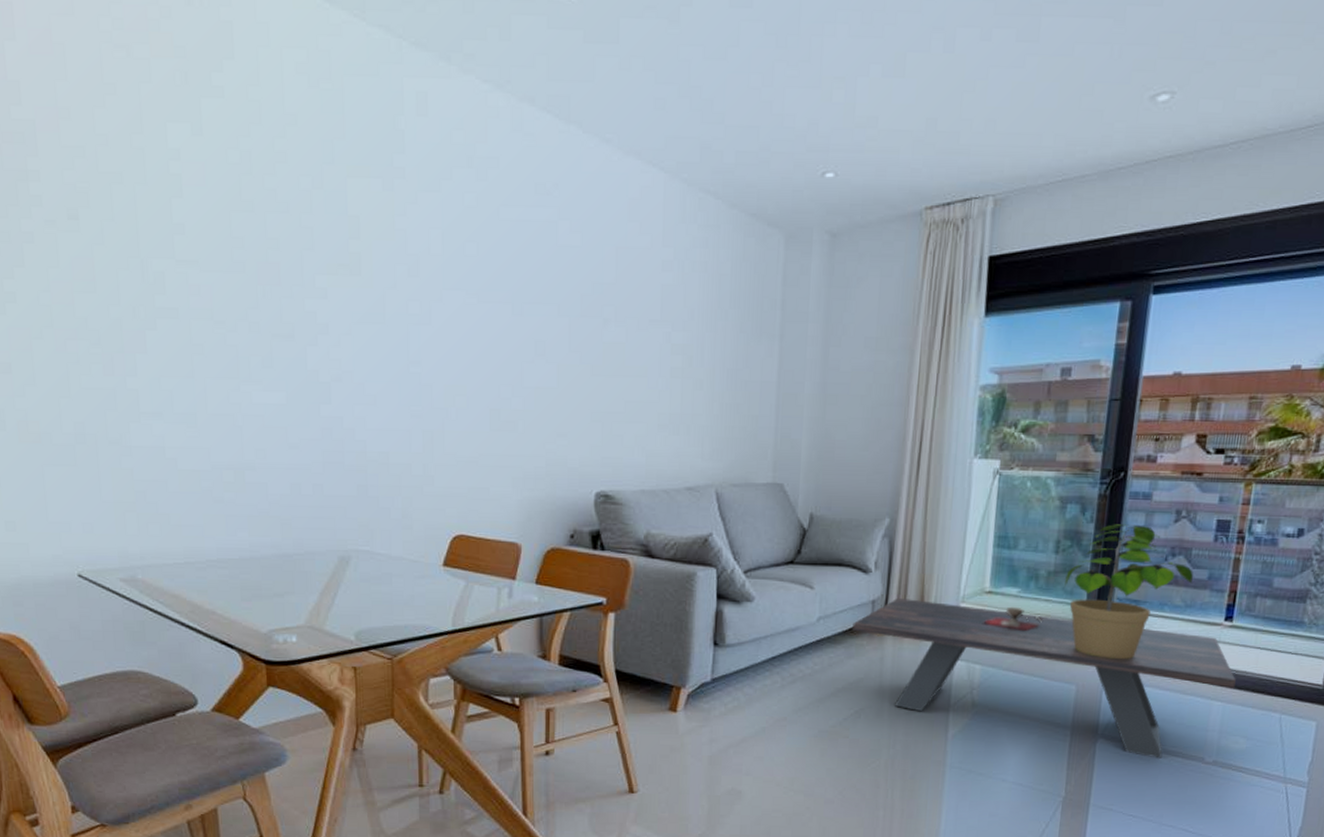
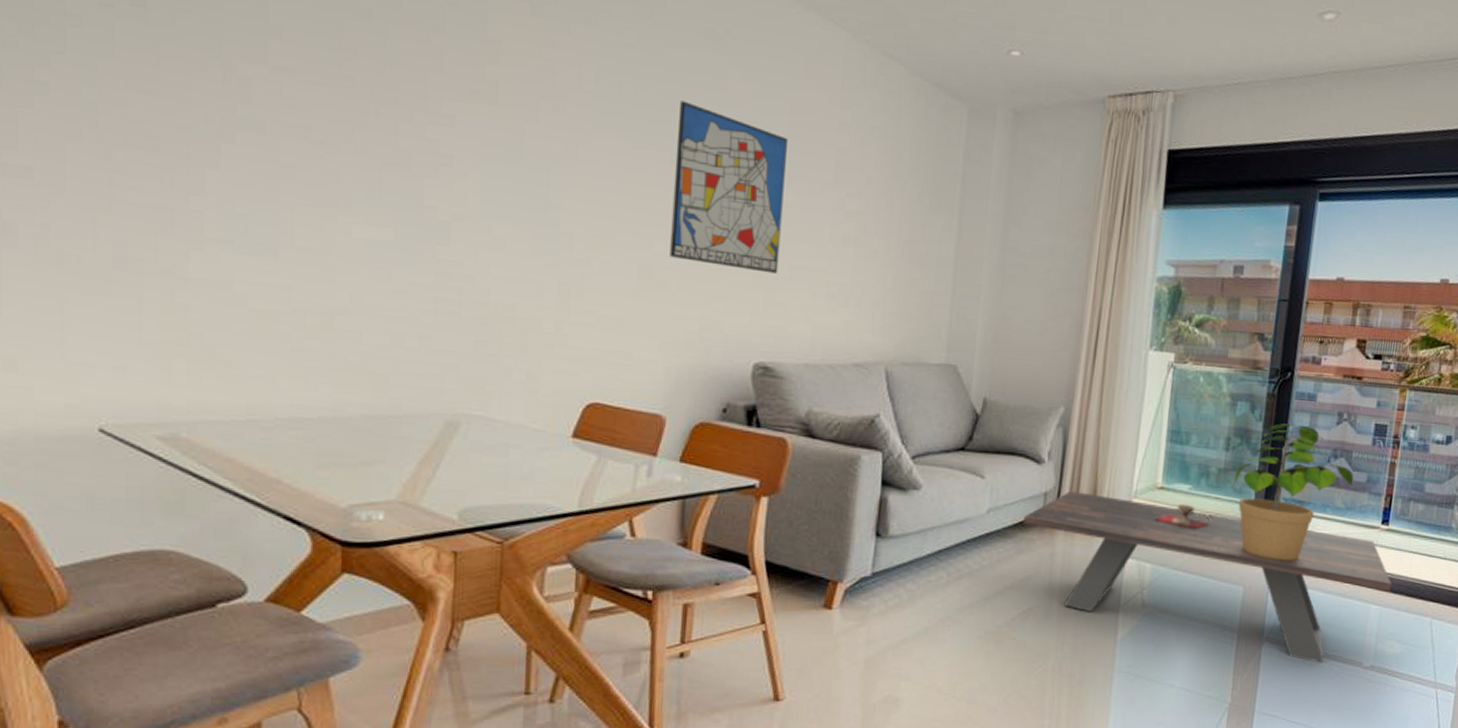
wall art: none [516,255,615,409] -> present [669,100,787,274]

